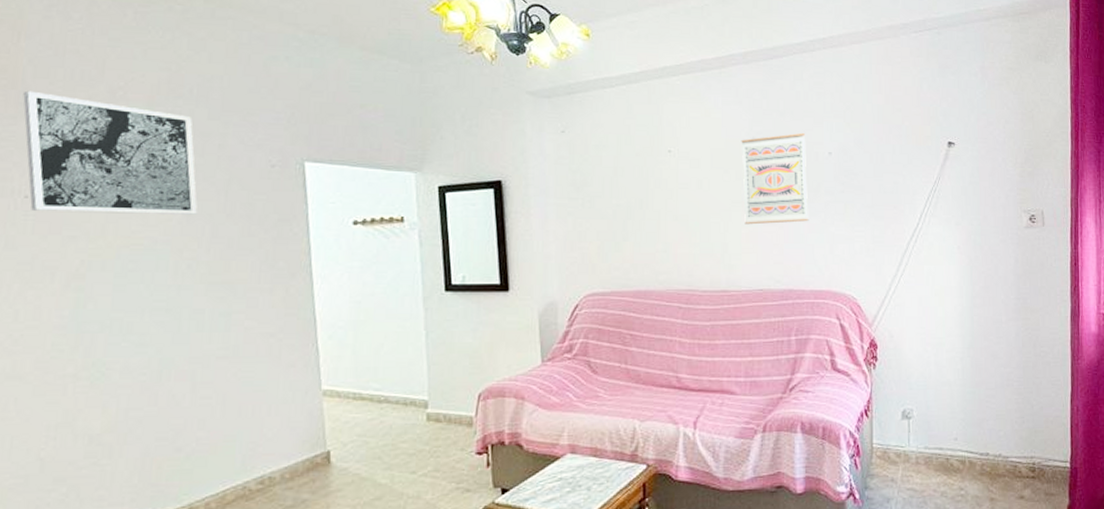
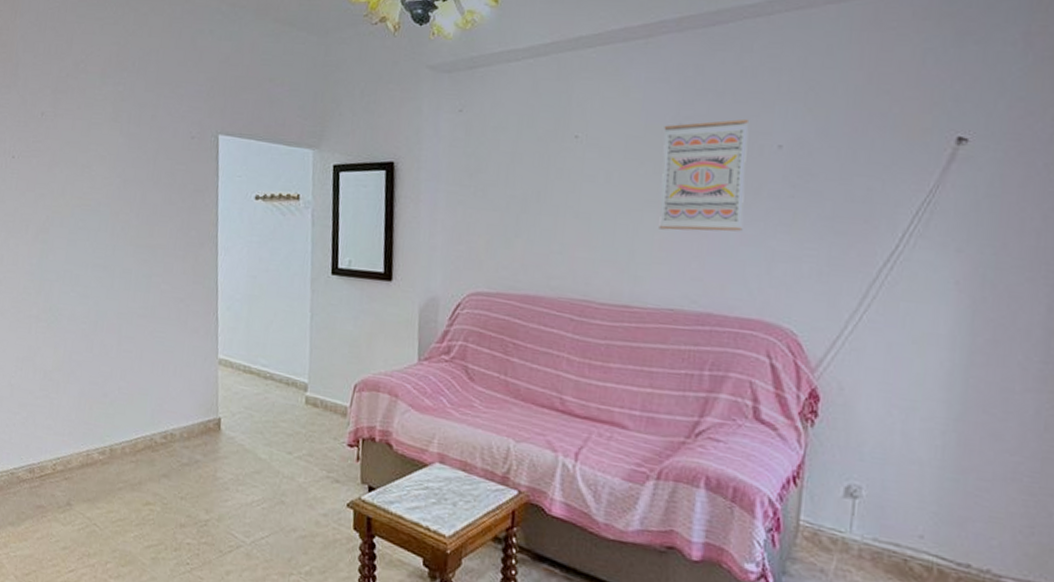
wall art: present [23,90,198,215] -> none [15,63,133,181]

